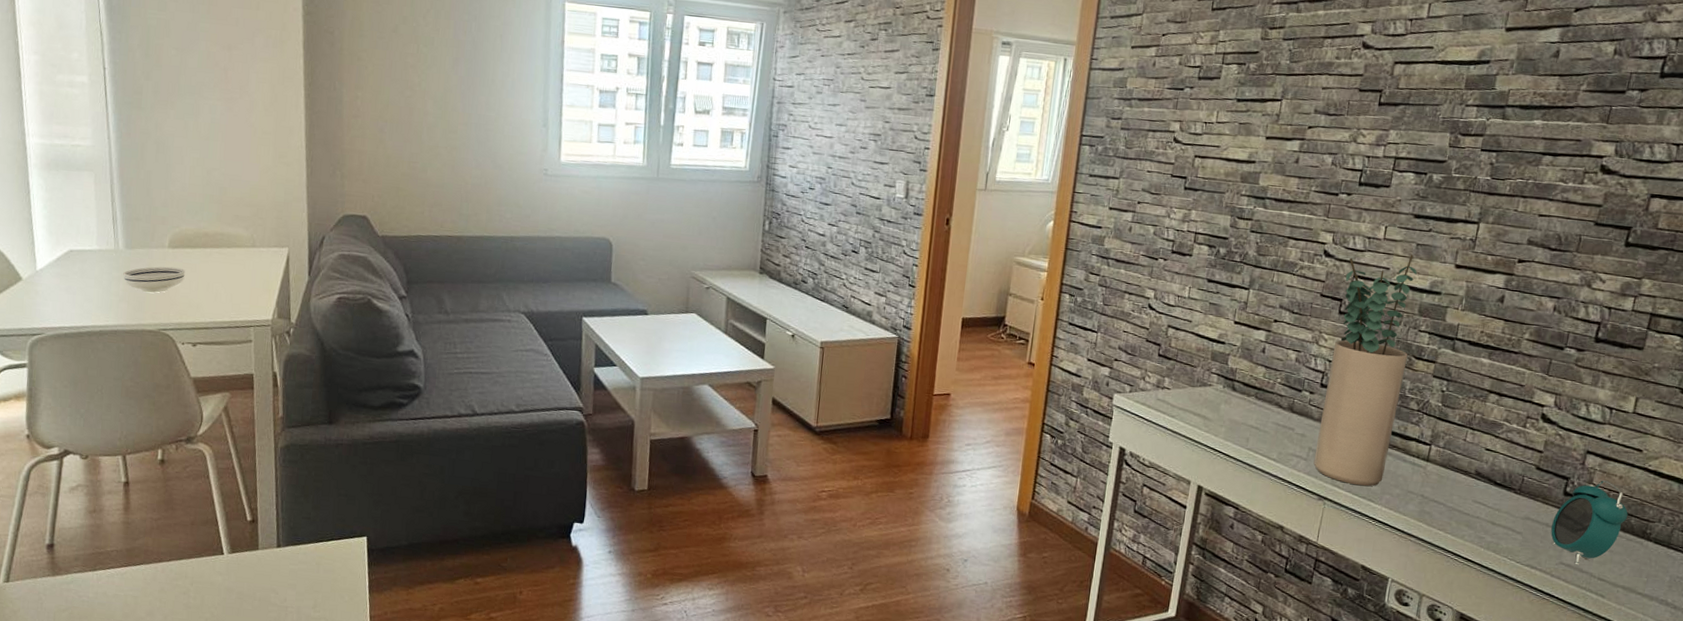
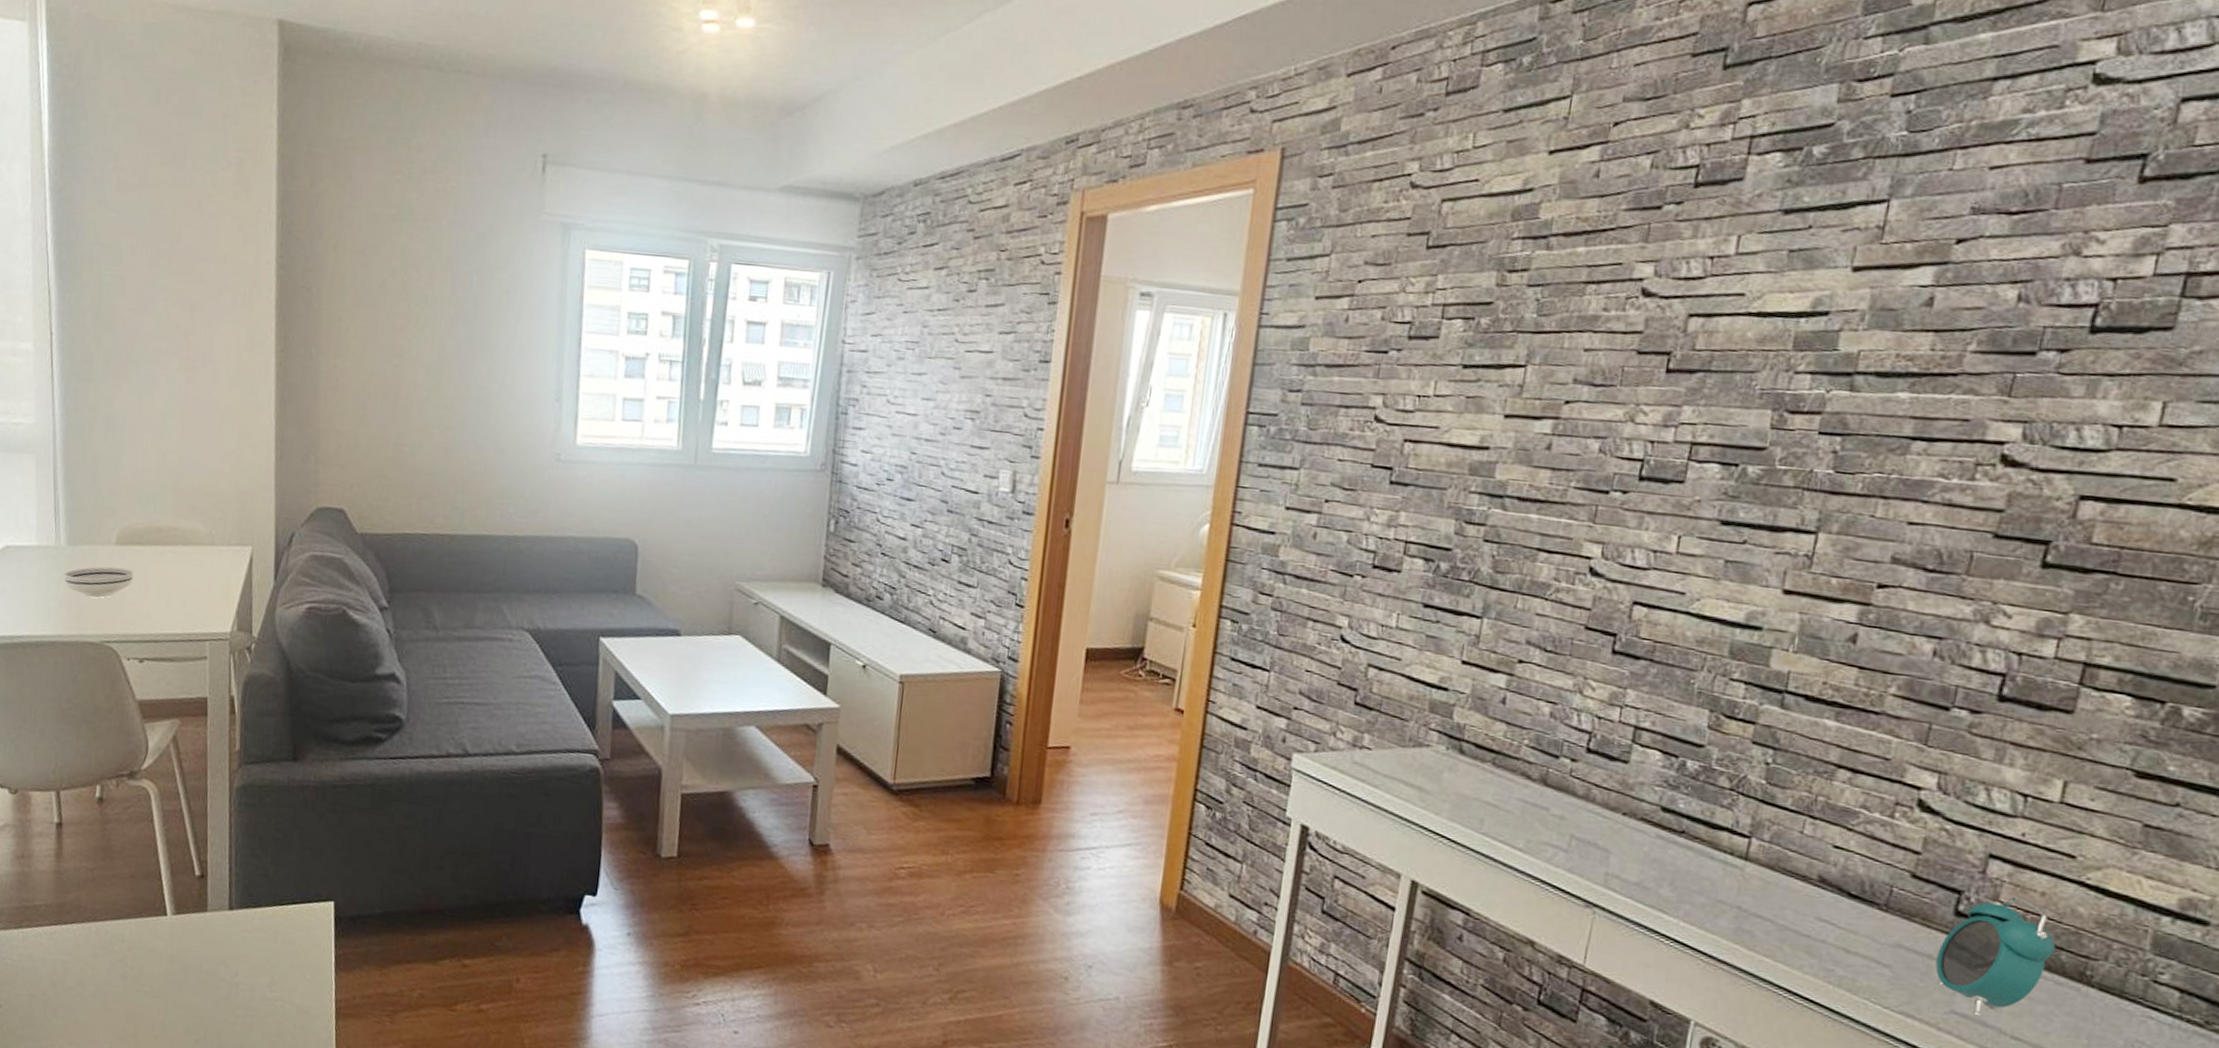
vase: present [1313,254,1417,487] -> none [1577,575,1726,892]

